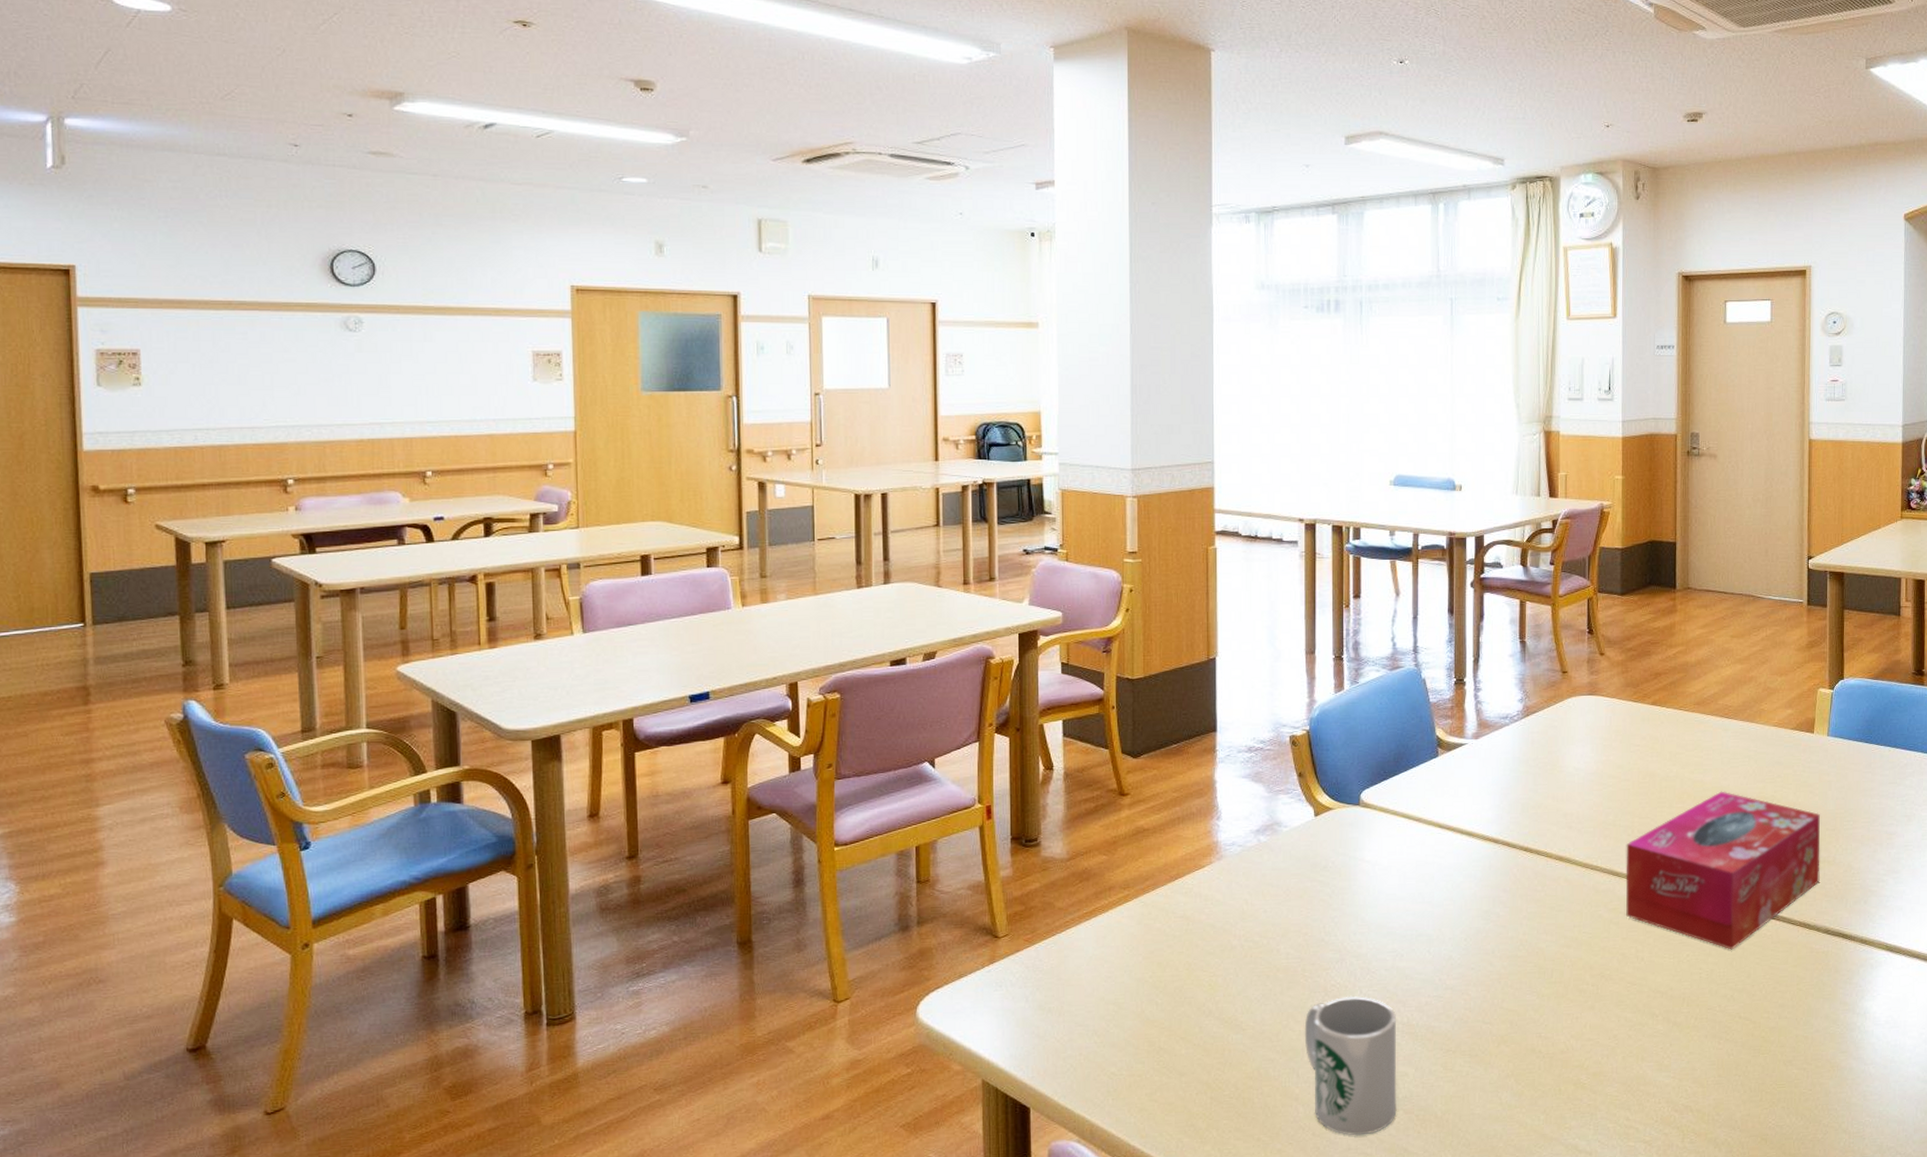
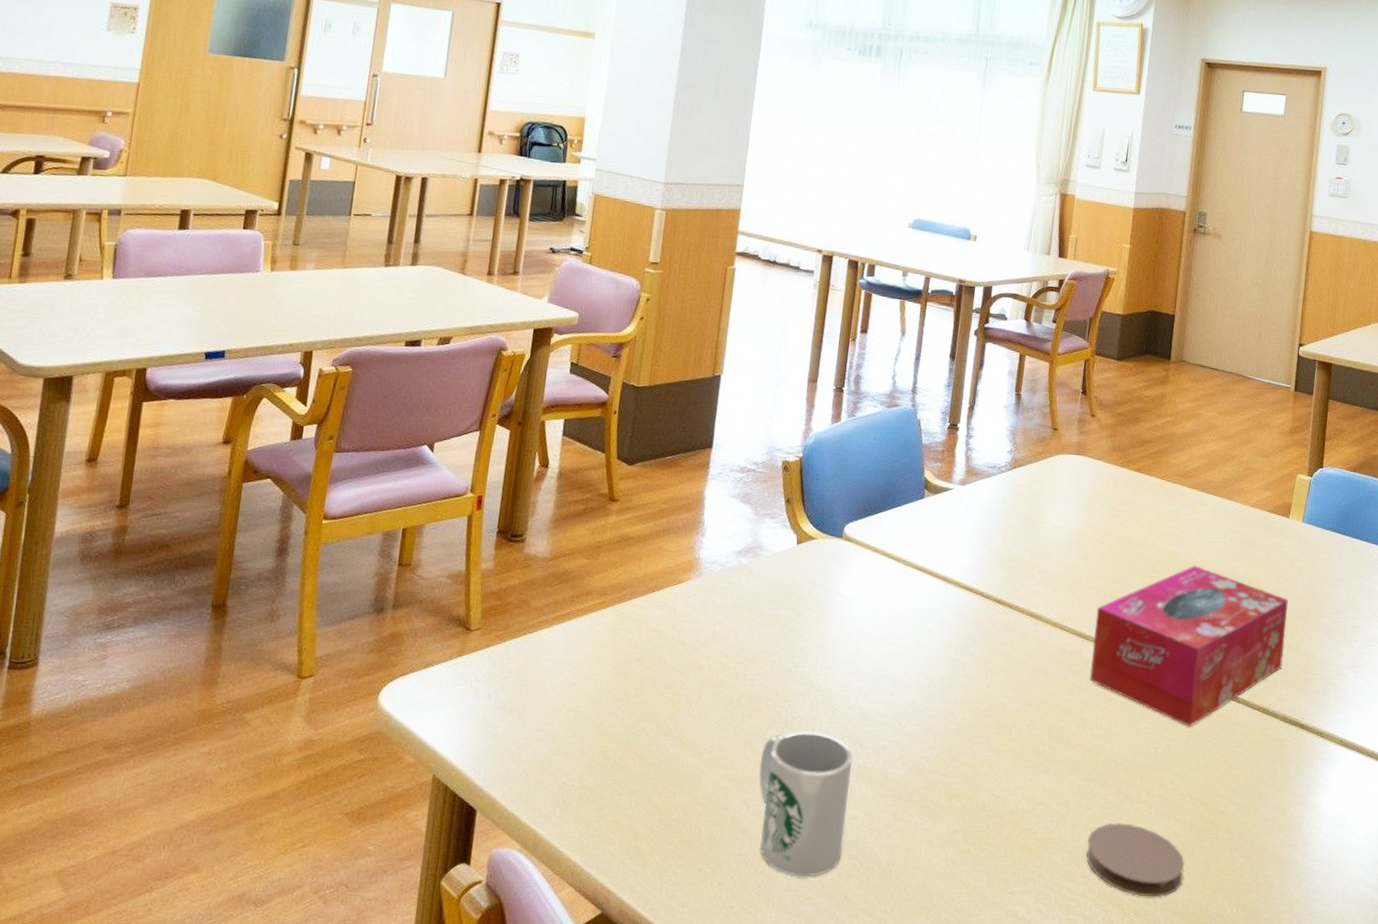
coaster: none [1640,1049,1740,1117] -> present [1086,823,1185,898]

